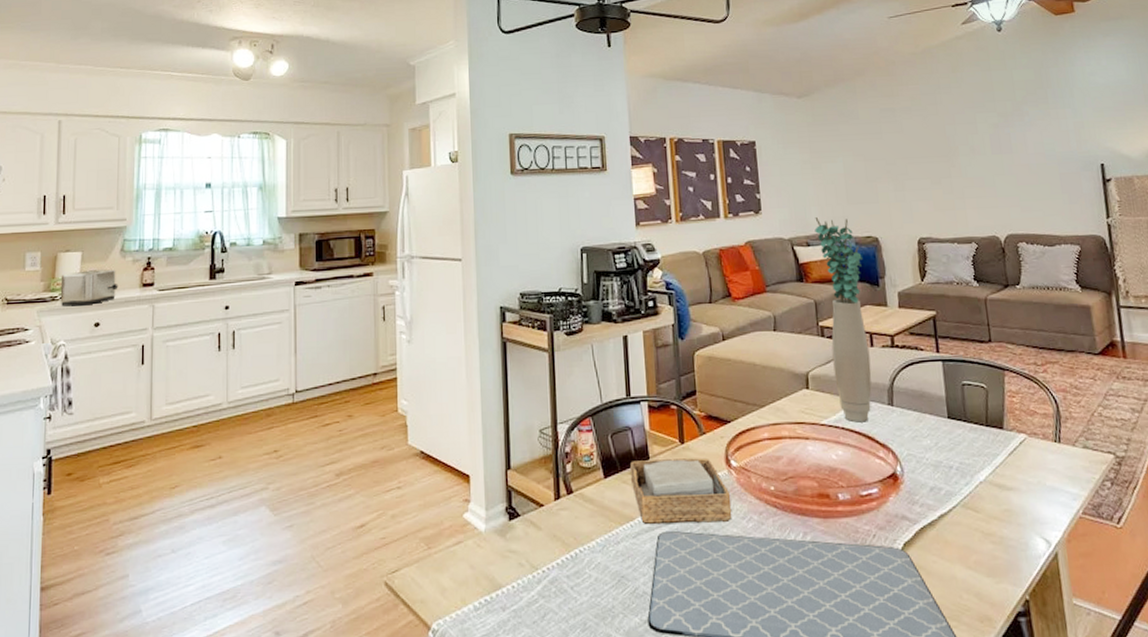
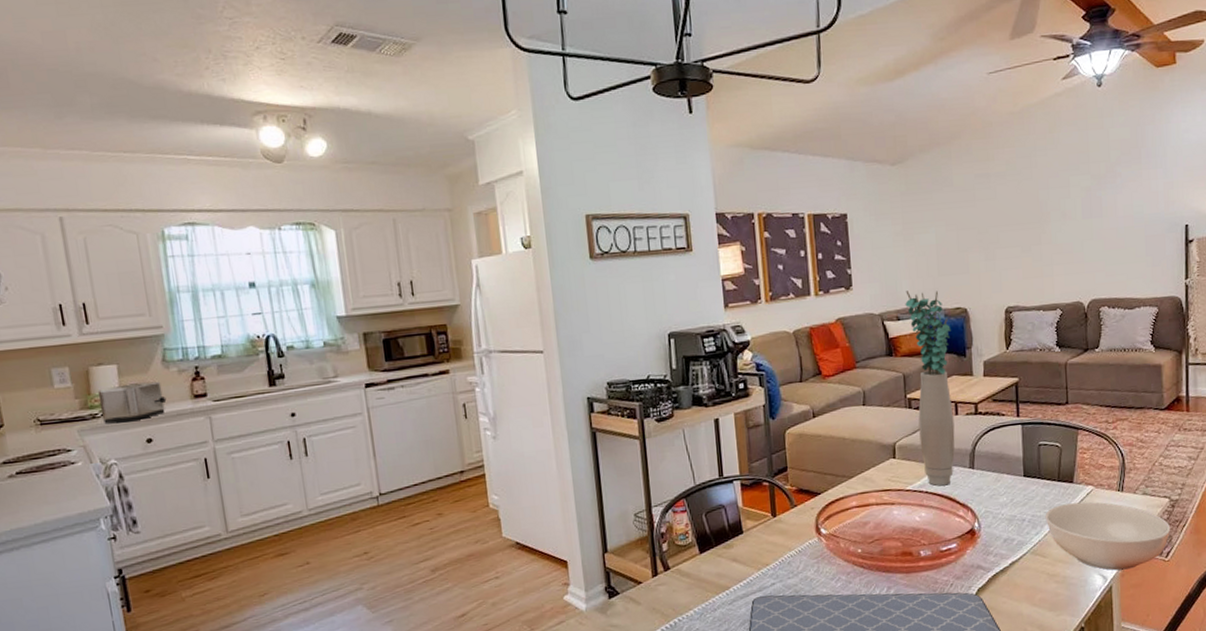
napkin holder: present [629,457,732,525] -> none [724,528,822,593]
bowl: none [974,451,1120,535] -> present [1045,502,1171,571]

